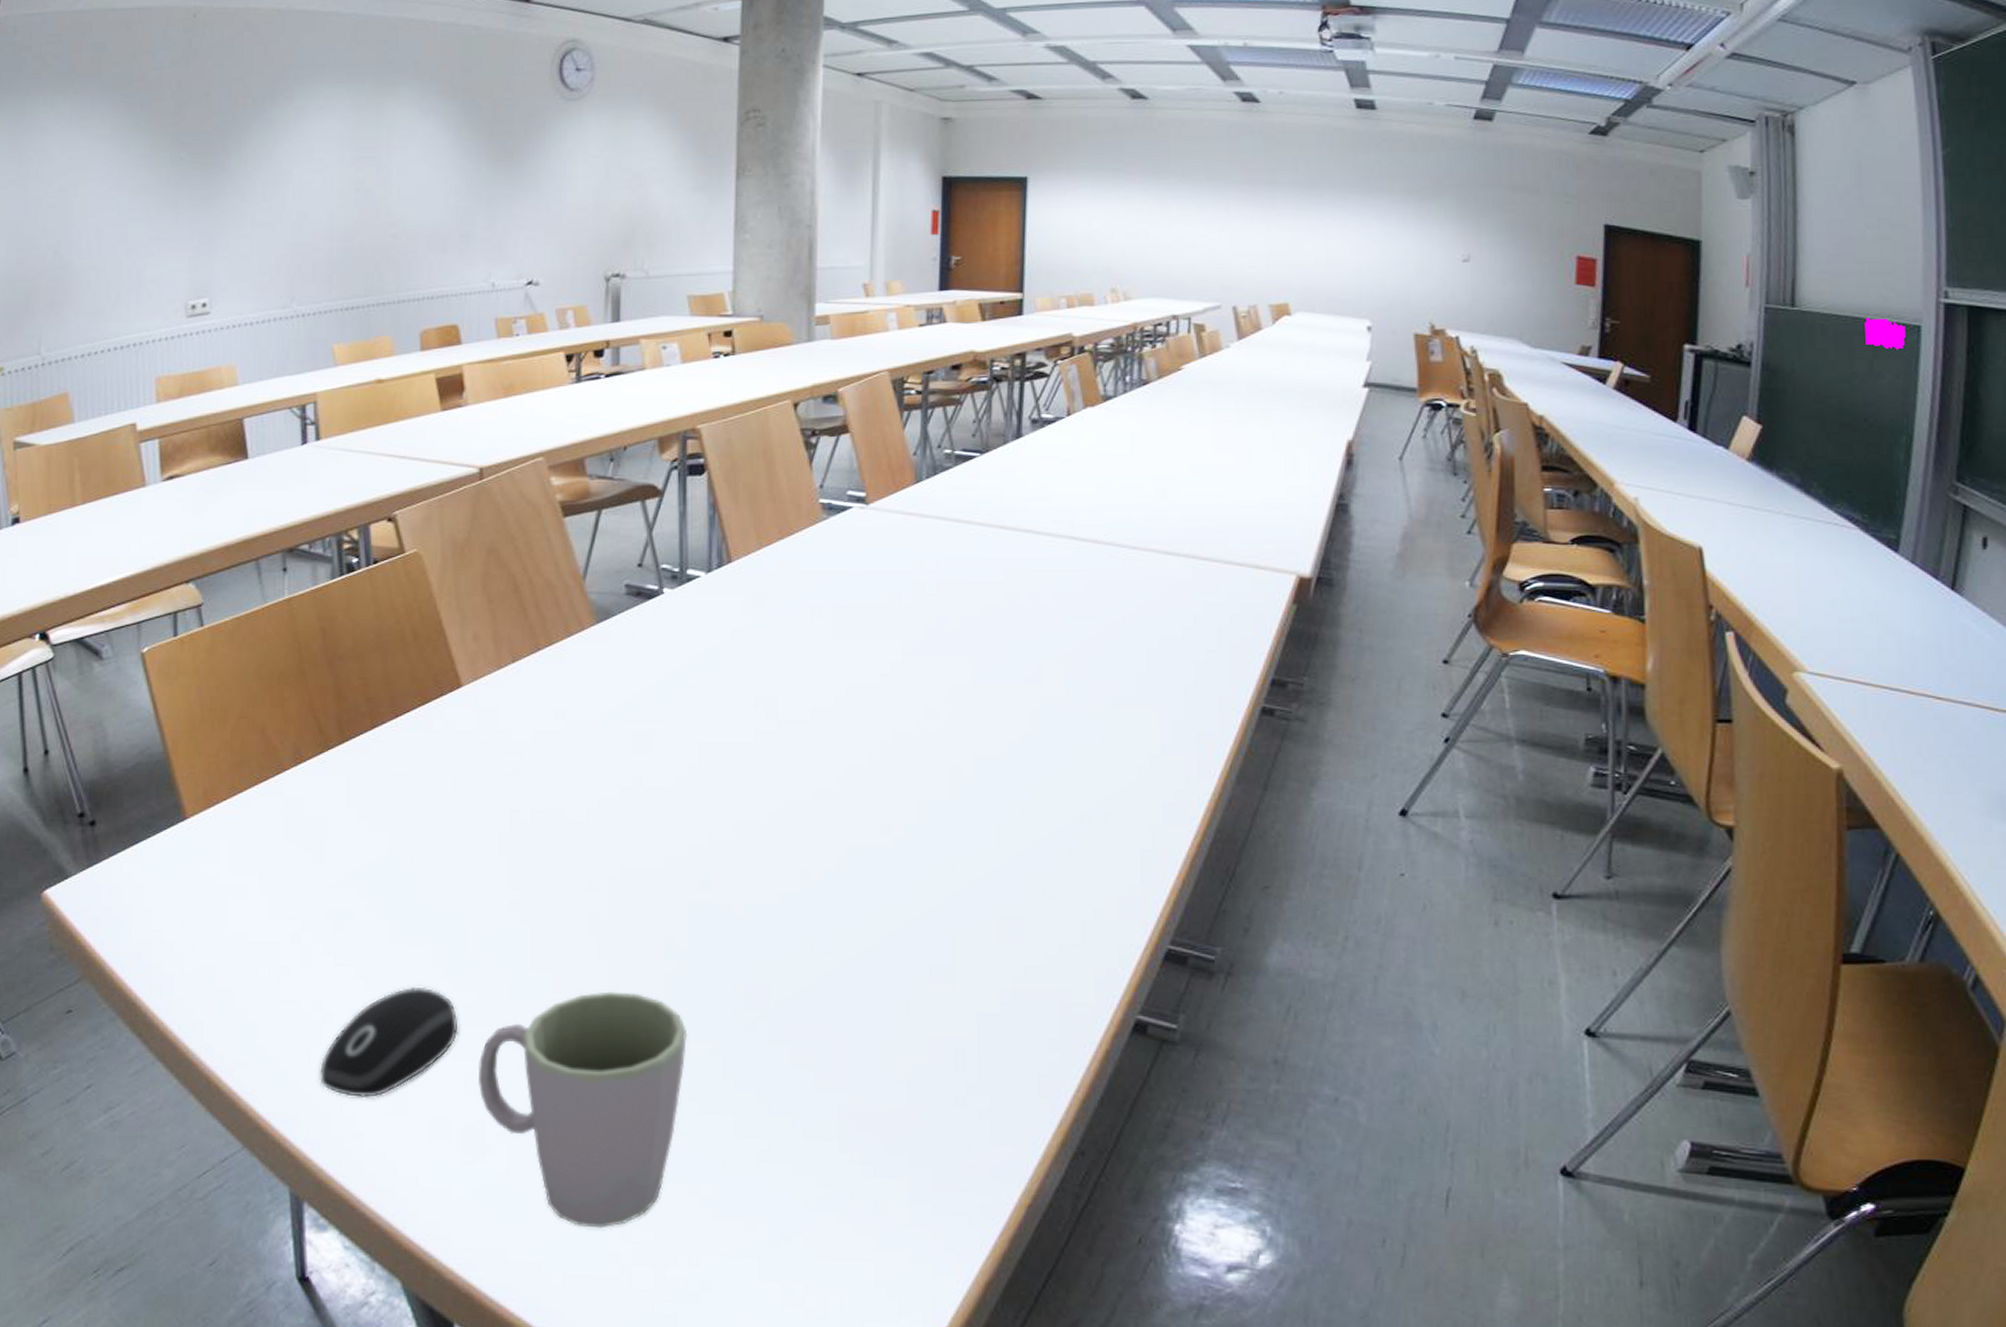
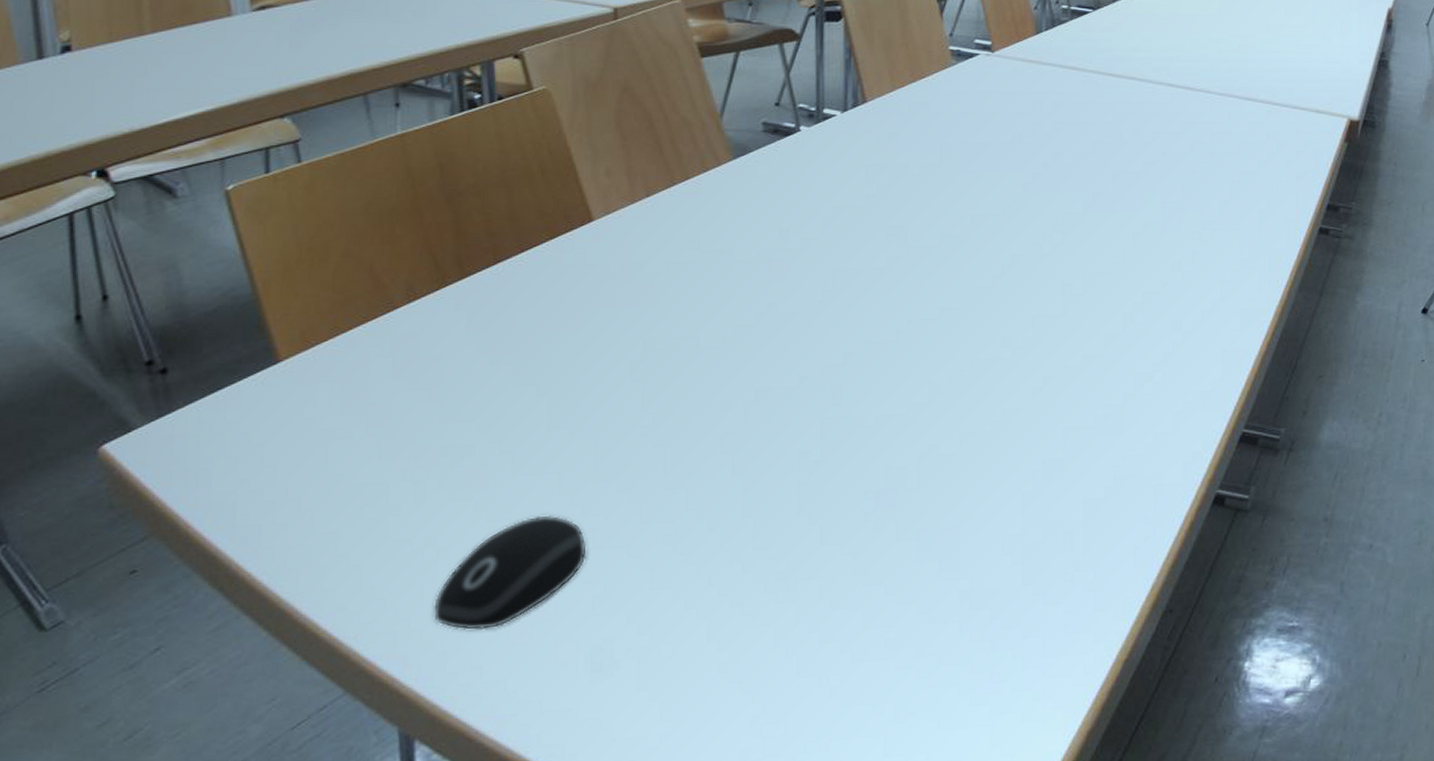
mug: present [477,991,688,1229] -> none [606,505,820,730]

